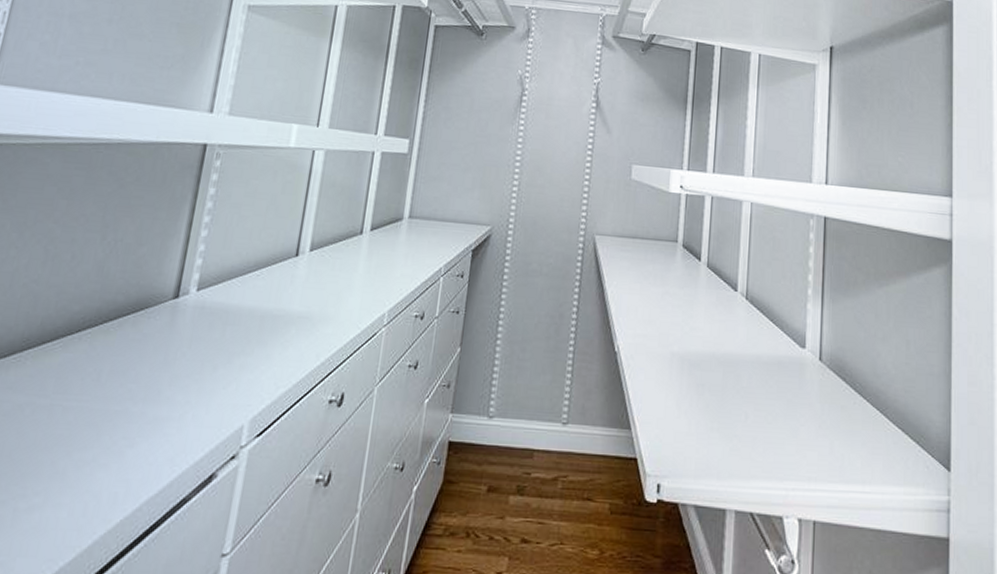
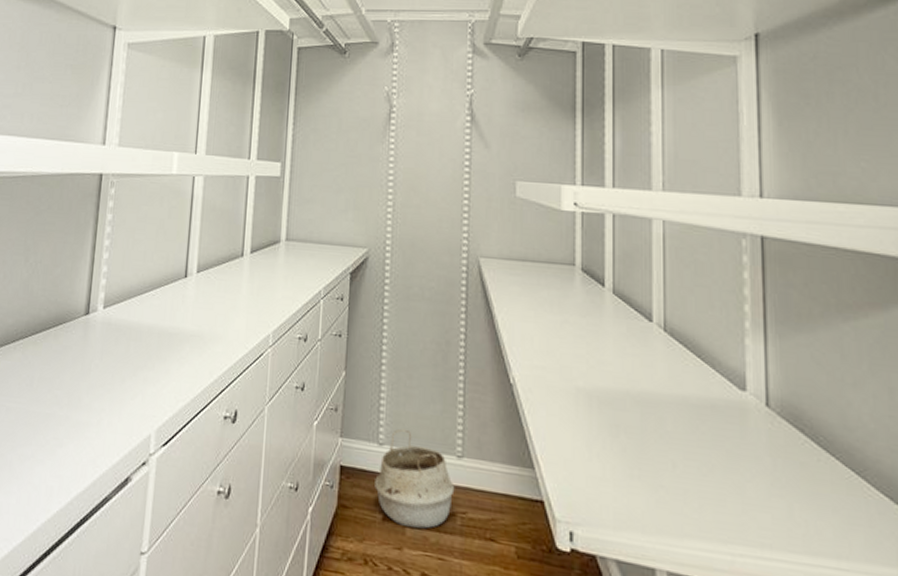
woven basket: none [482,400,558,496] -> present [375,428,455,529]

